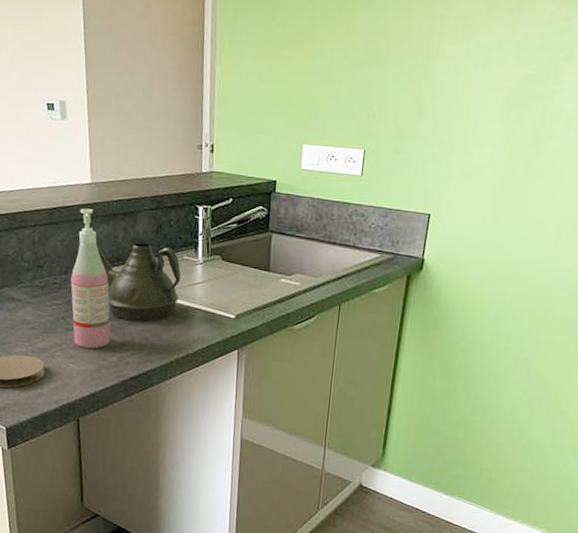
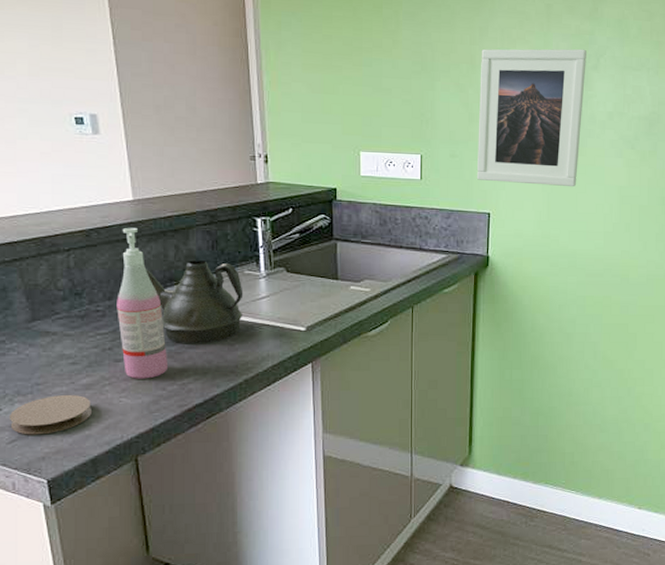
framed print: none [420,37,560,191] -> present [476,49,586,187]

